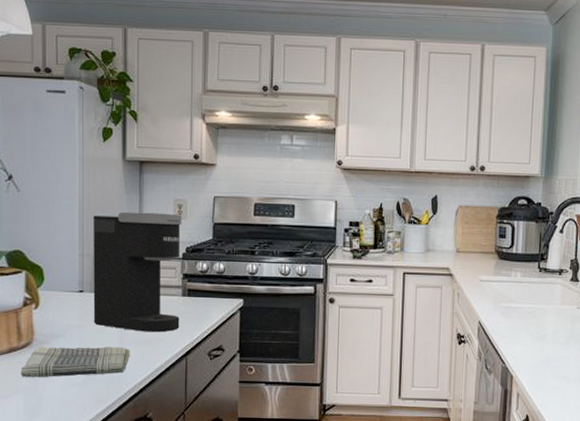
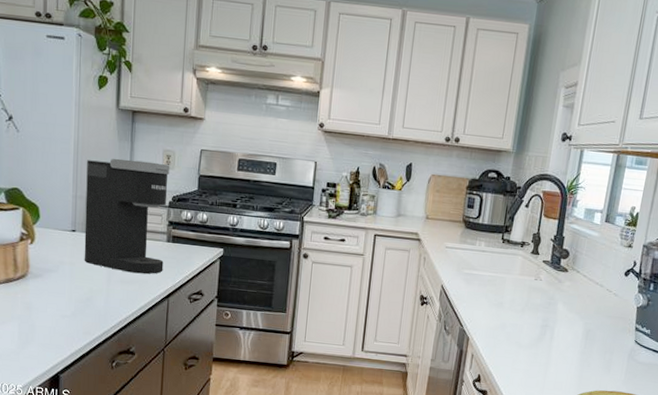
dish towel: present [20,346,130,378] -> none [16,279,117,309]

